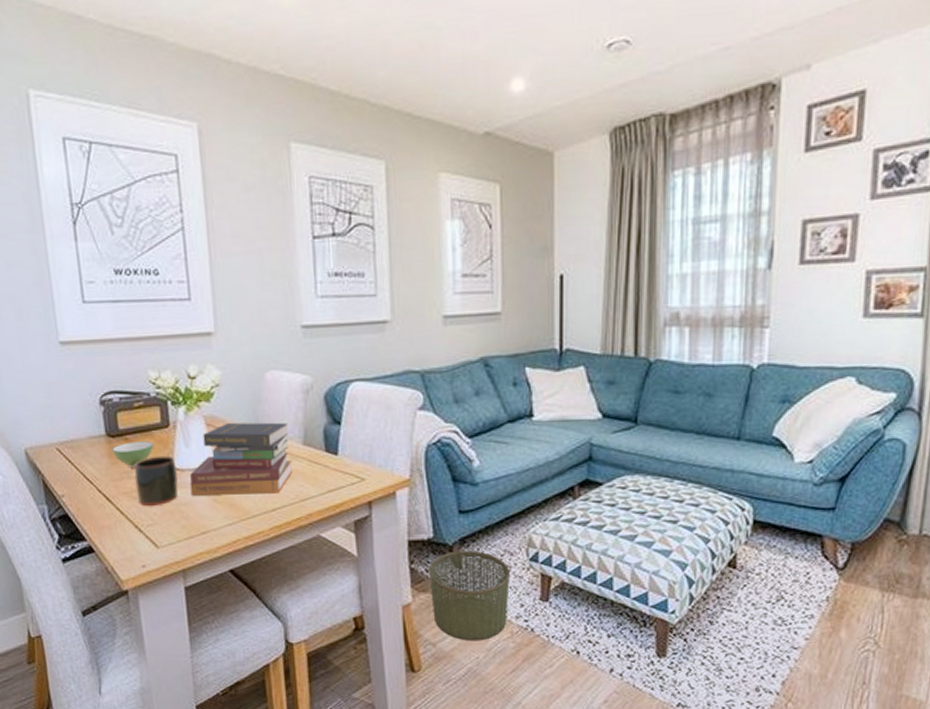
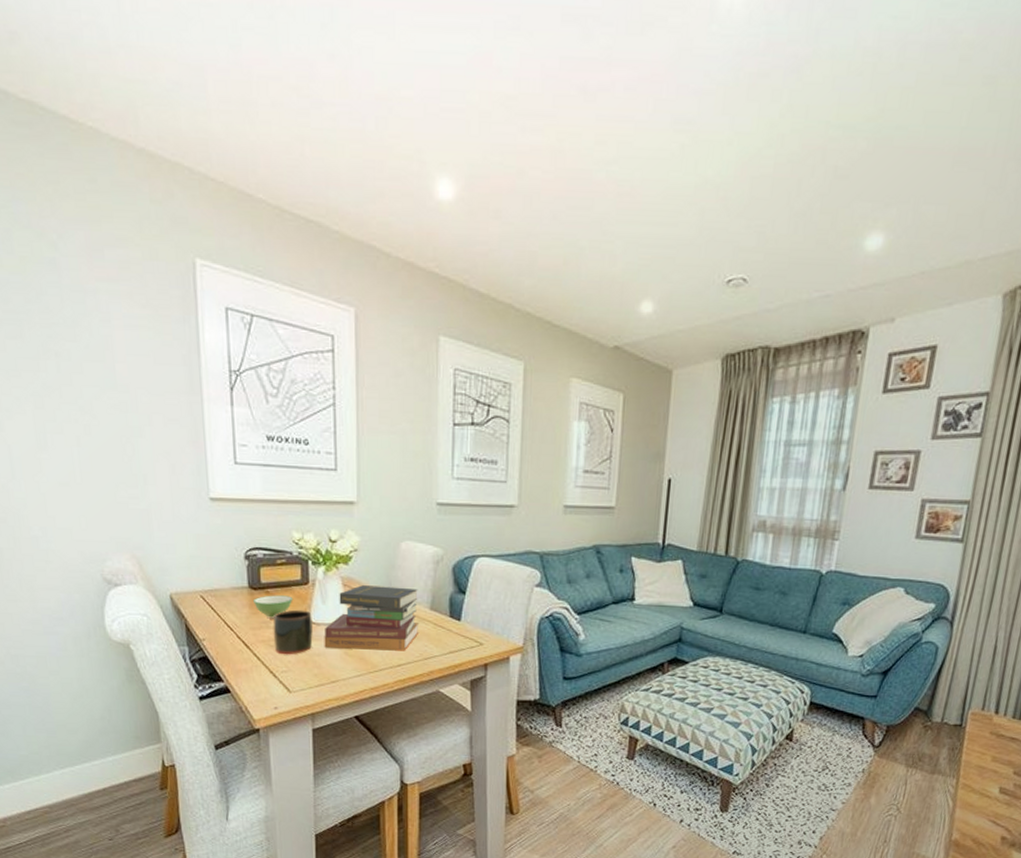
basket: present [426,551,513,641] -> none [531,712,606,791]

